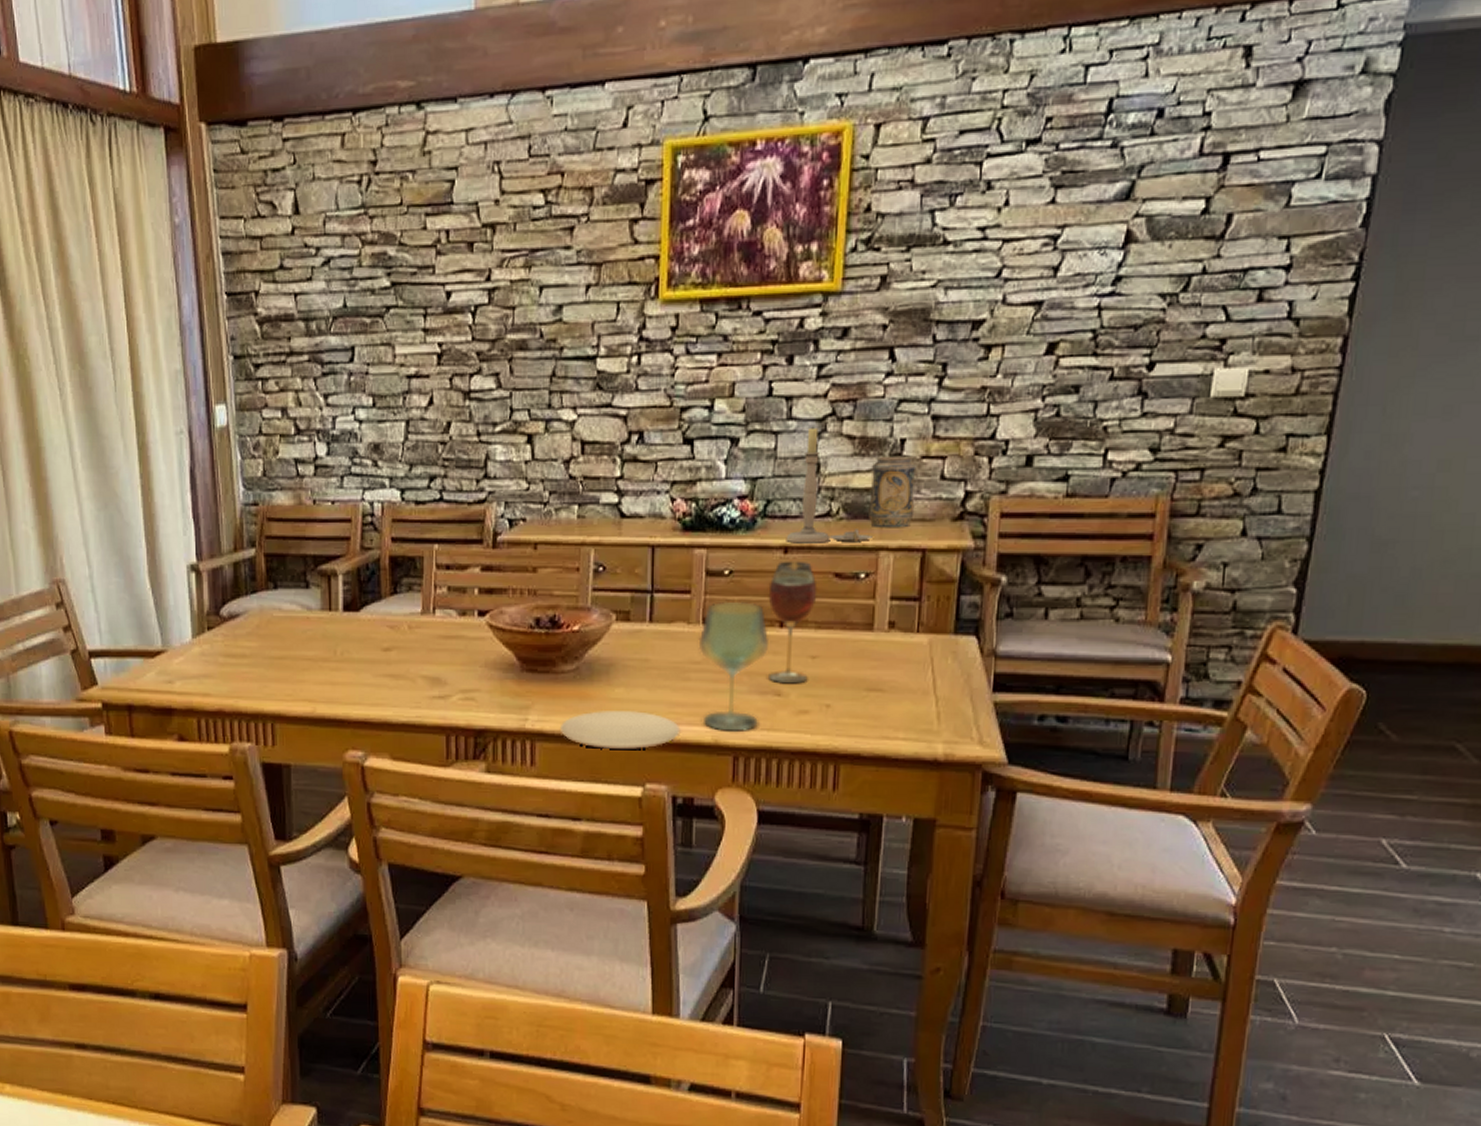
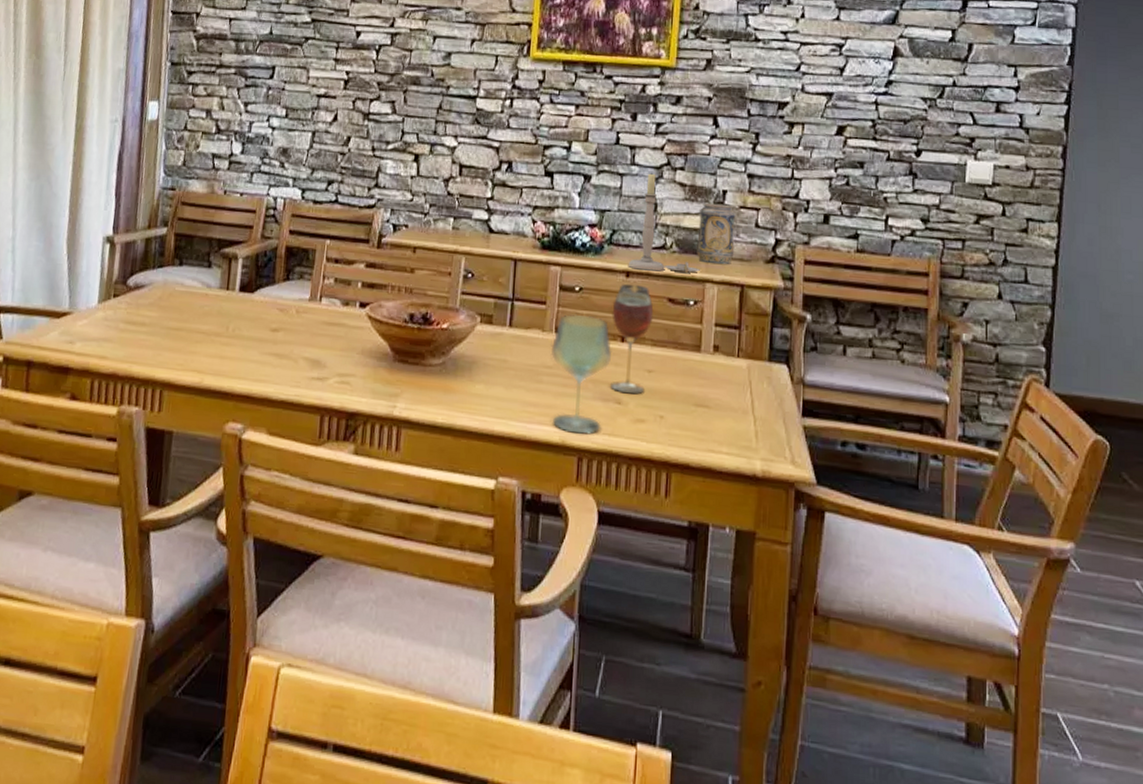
plate: present [559,711,681,749] -> none [424,404,532,444]

